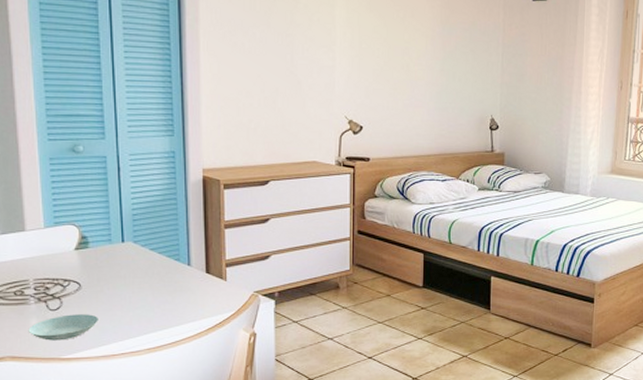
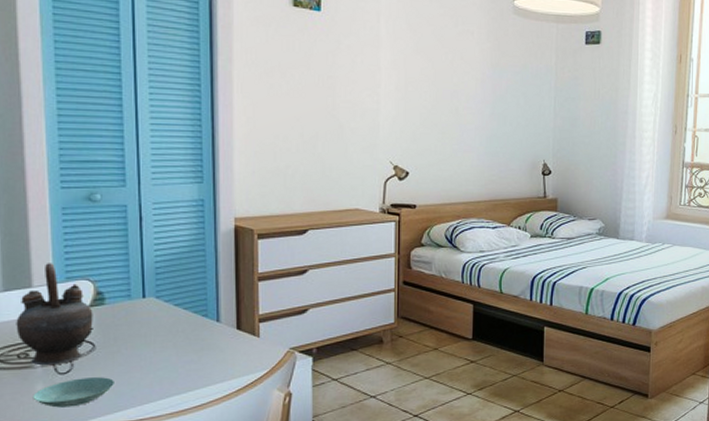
teapot: none [12,209,79,303] -> present [16,263,93,366]

